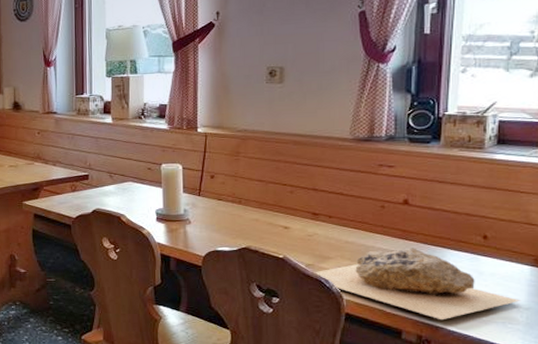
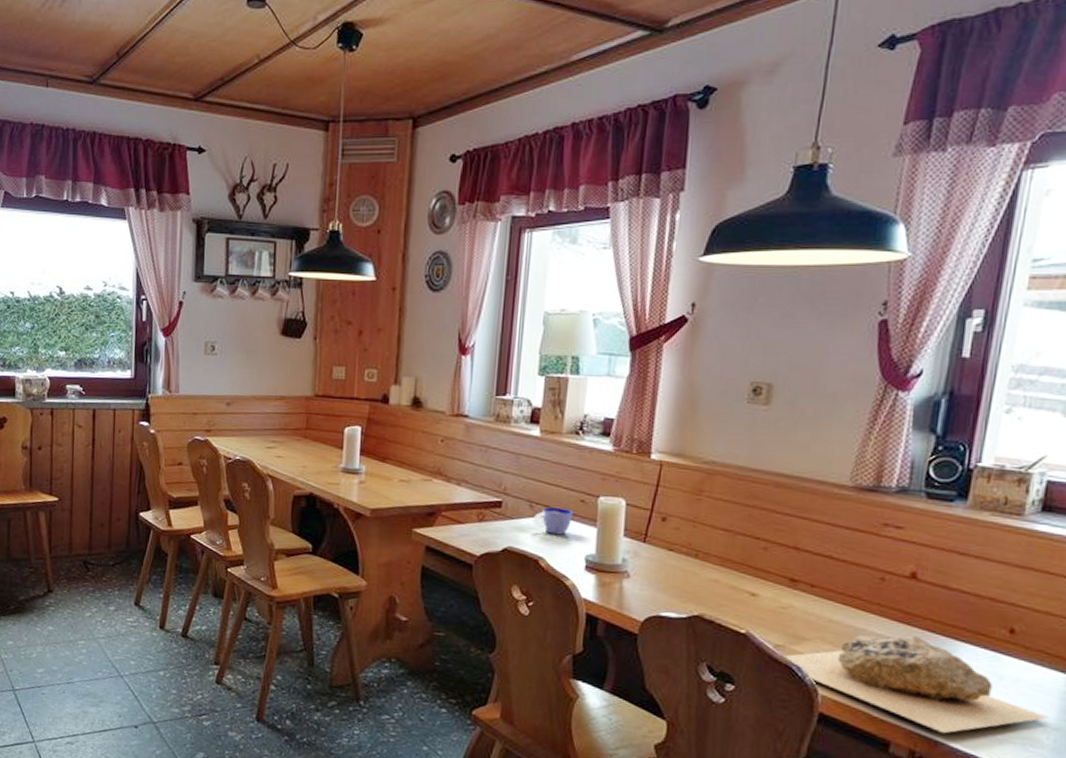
cup: none [113,176,143,196] -> present [532,507,572,535]

